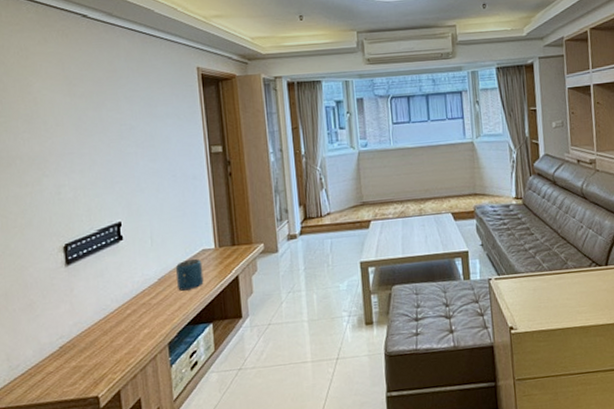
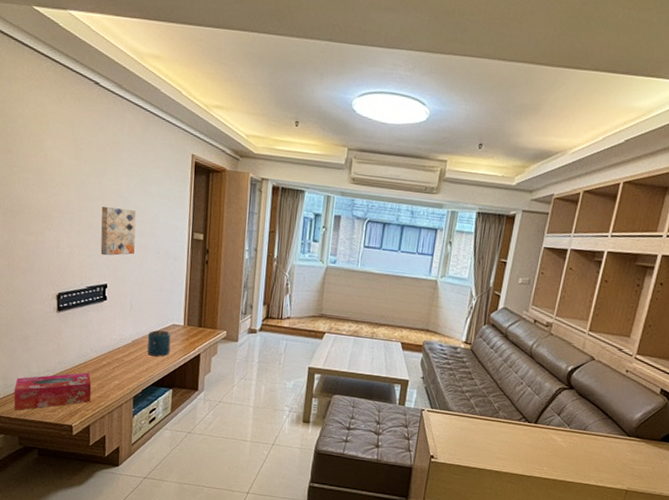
tissue box: none [21,328,118,396] -> present [14,372,92,411]
wall art: none [104,136,148,192] -> present [100,206,136,256]

